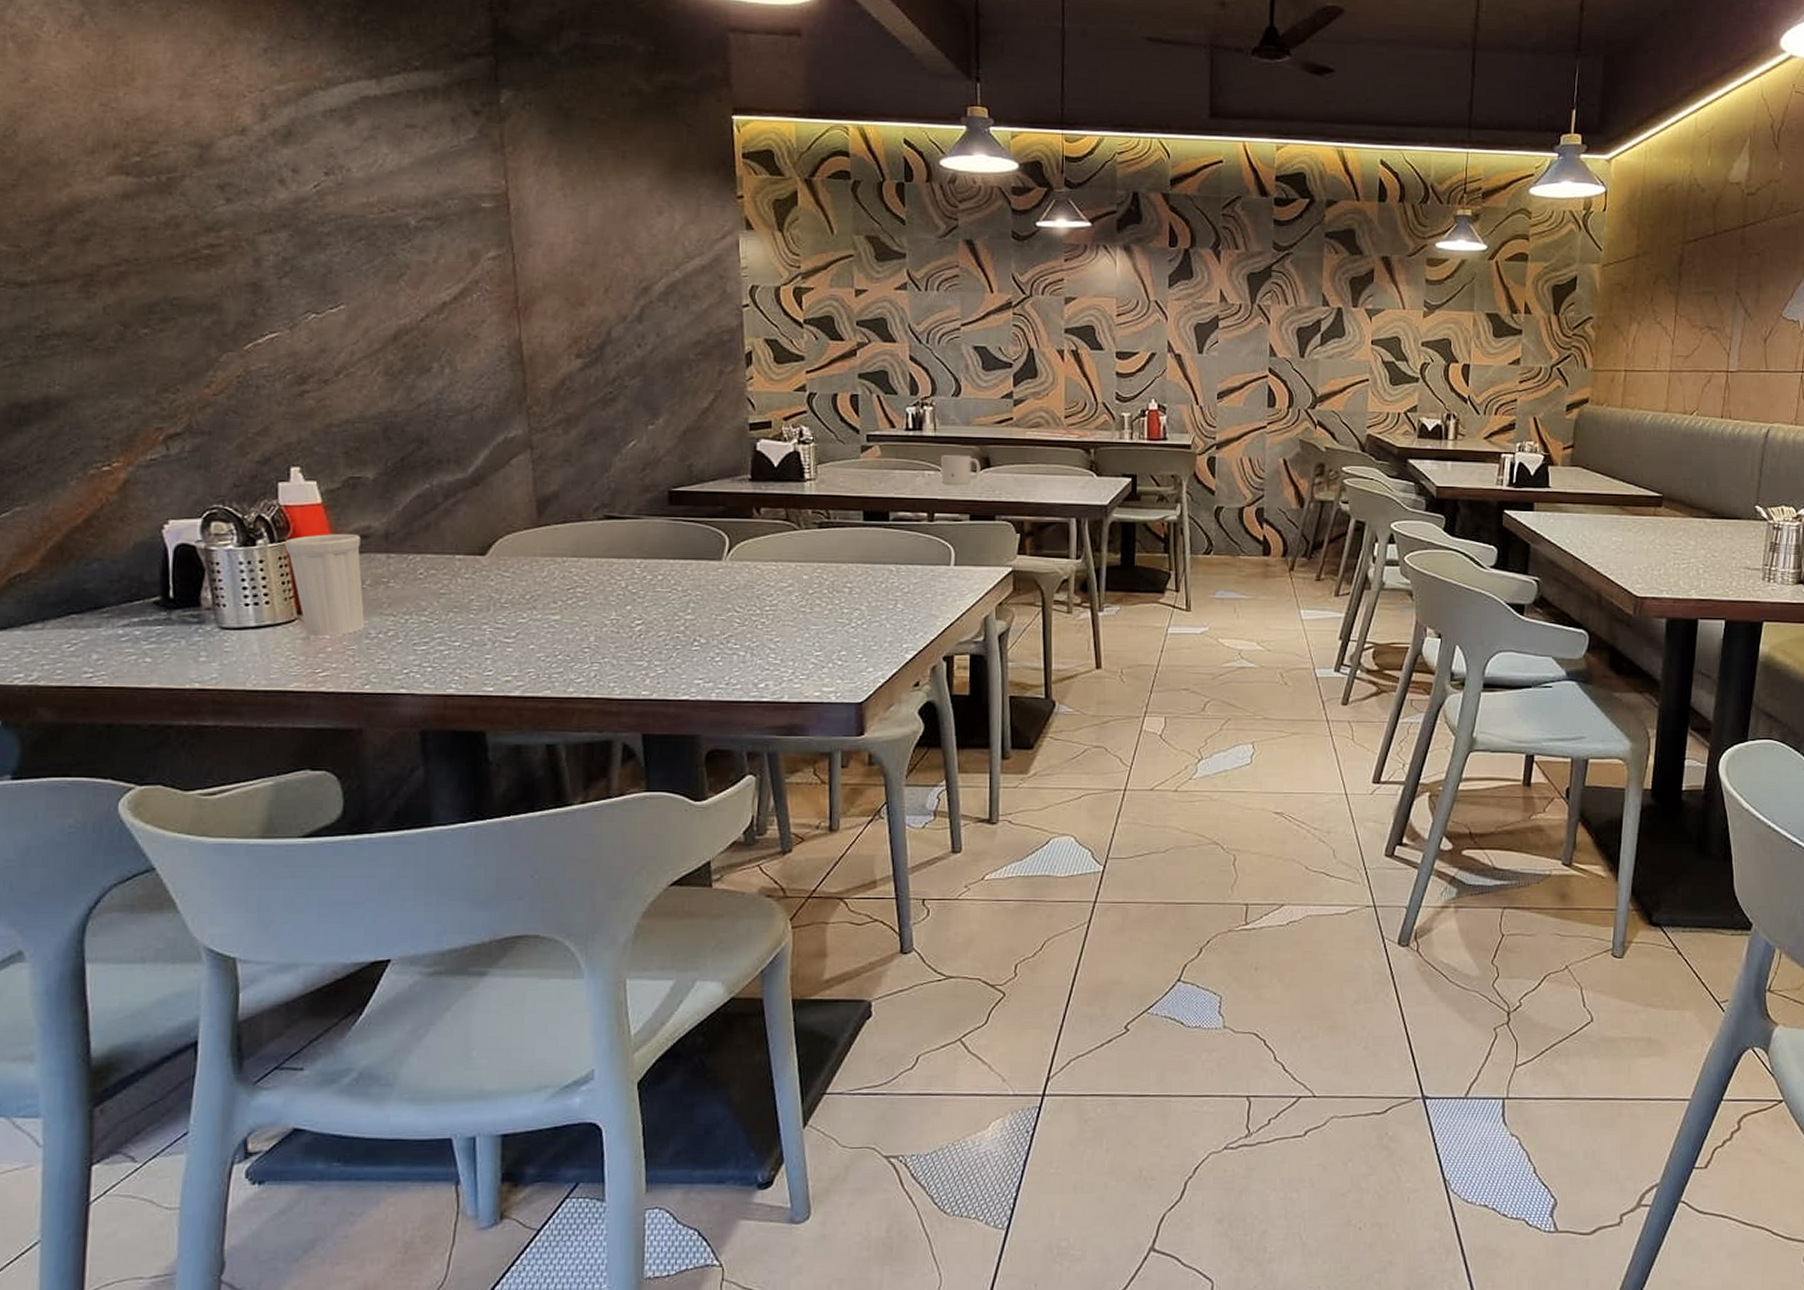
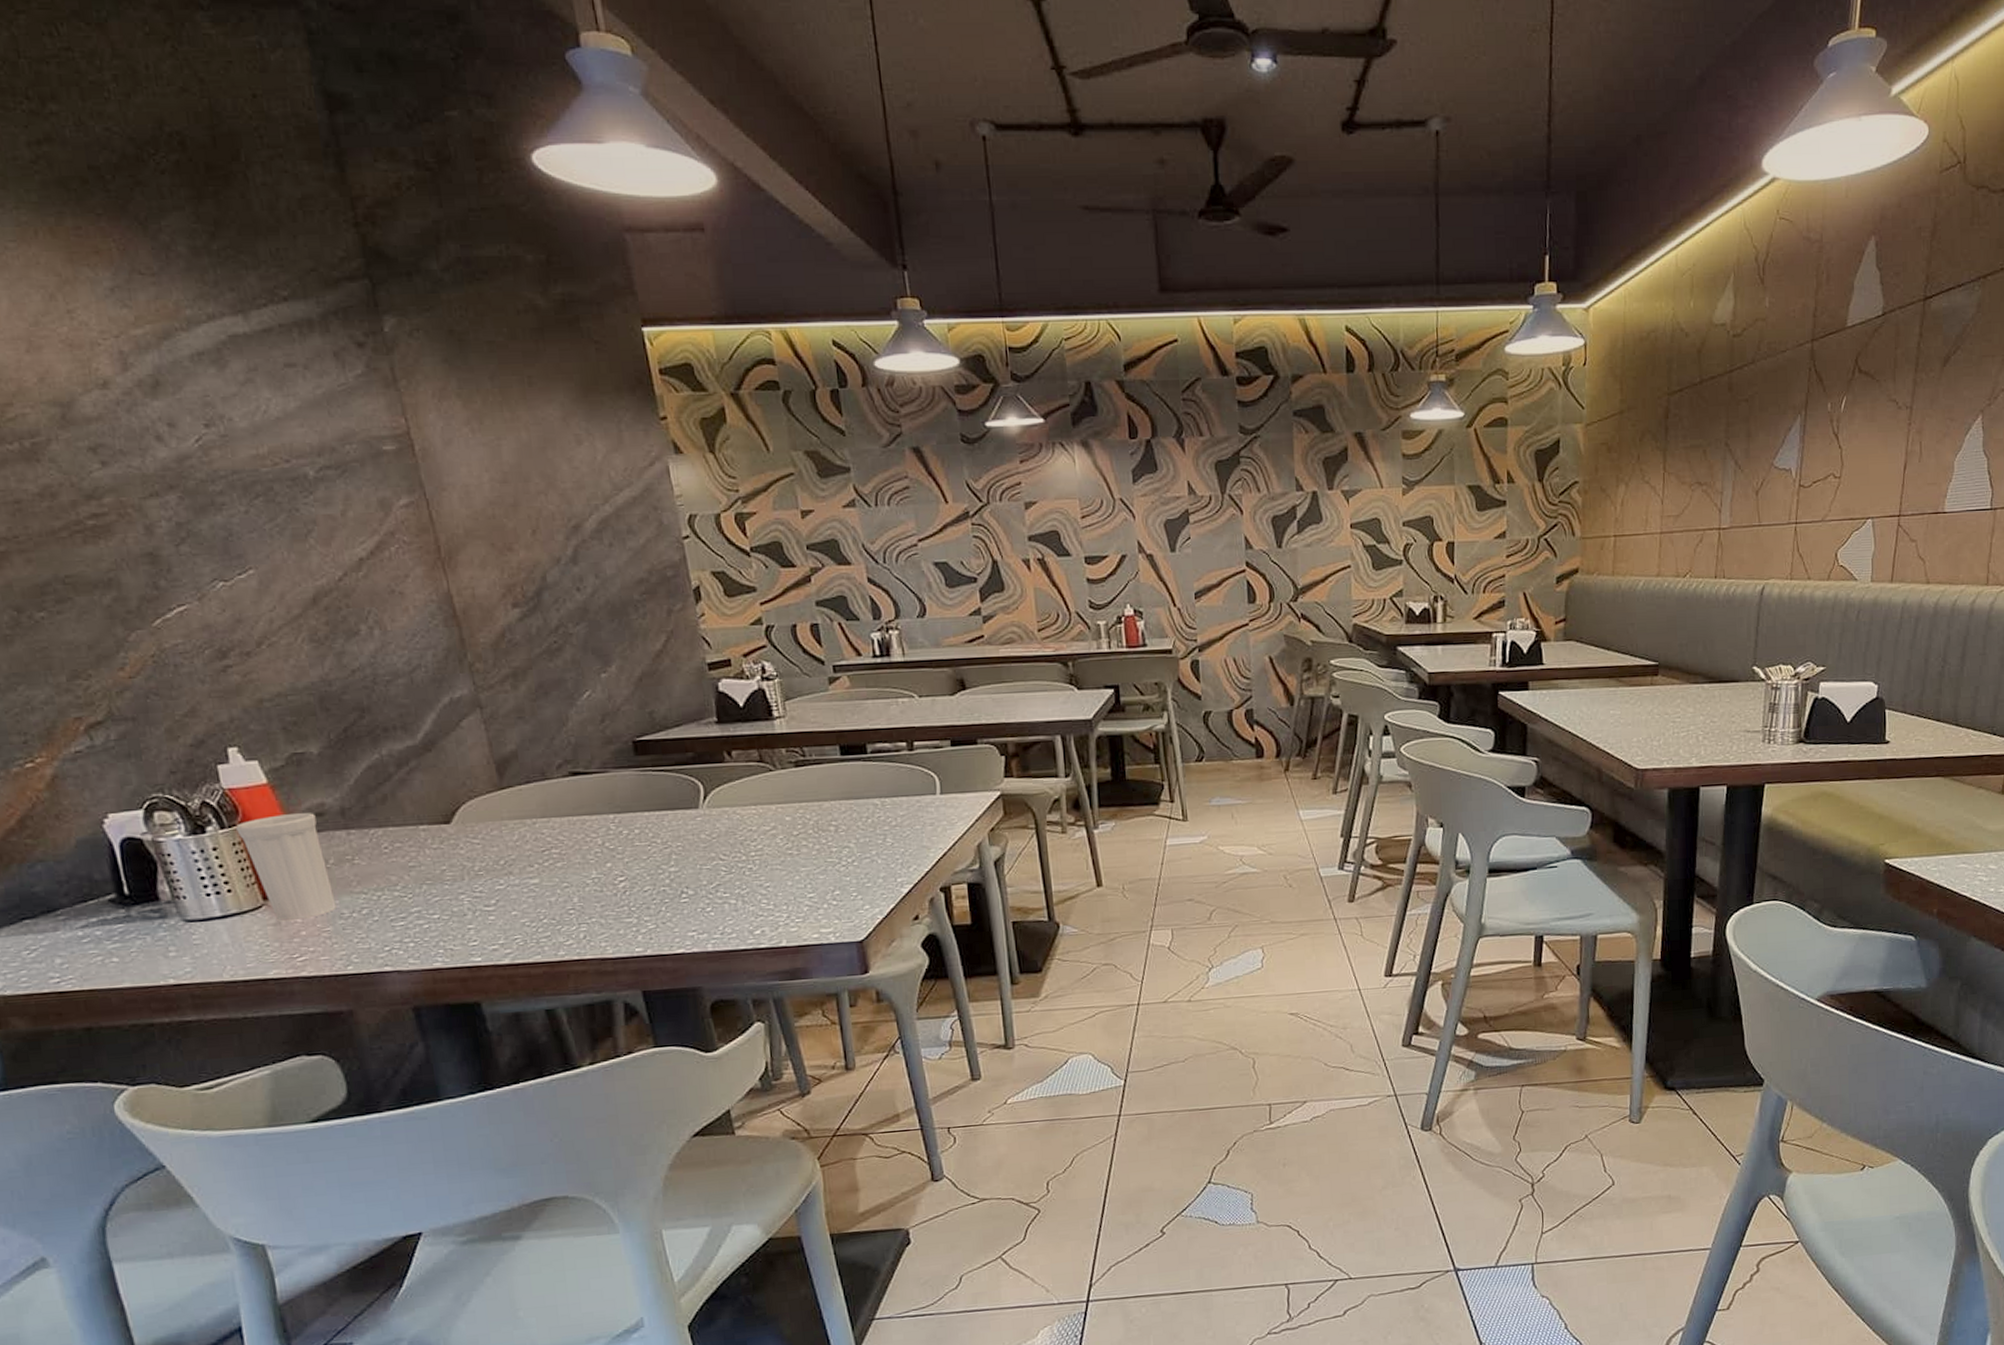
mug: present [940,454,981,486] -> none [912,678,957,712]

